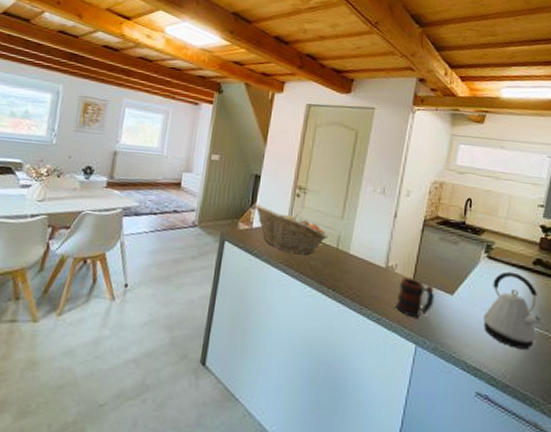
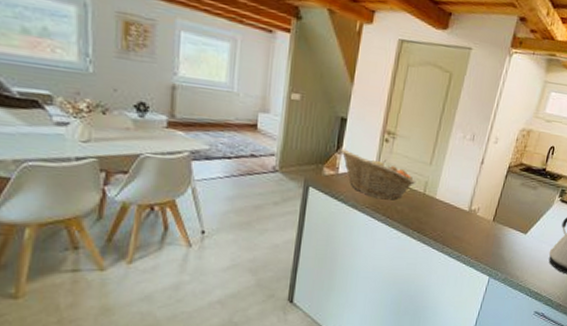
mug: present [396,277,434,318] -> none [475,219,510,254]

